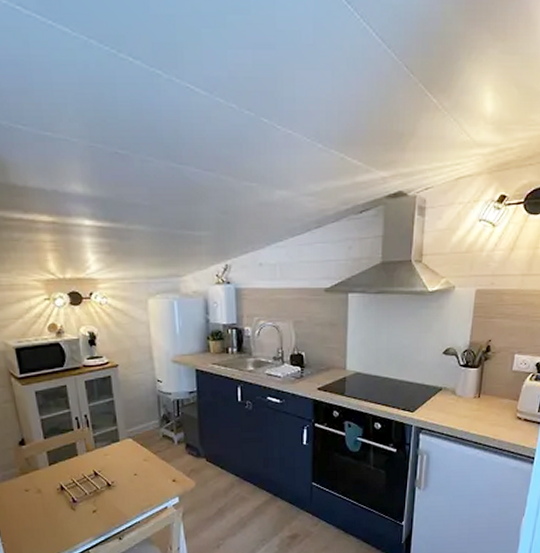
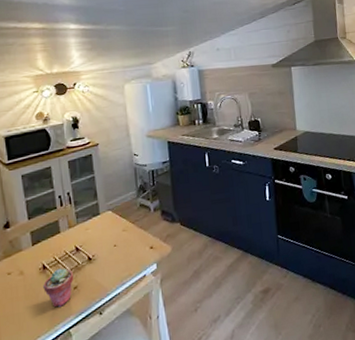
potted succulent: none [61,491,93,528] -> present [43,268,74,308]

